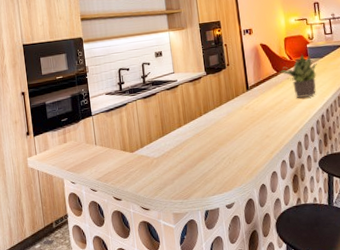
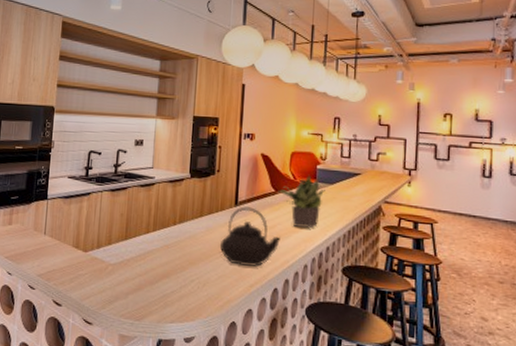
teapot: none [240,89,288,138] -> present [219,207,281,267]

